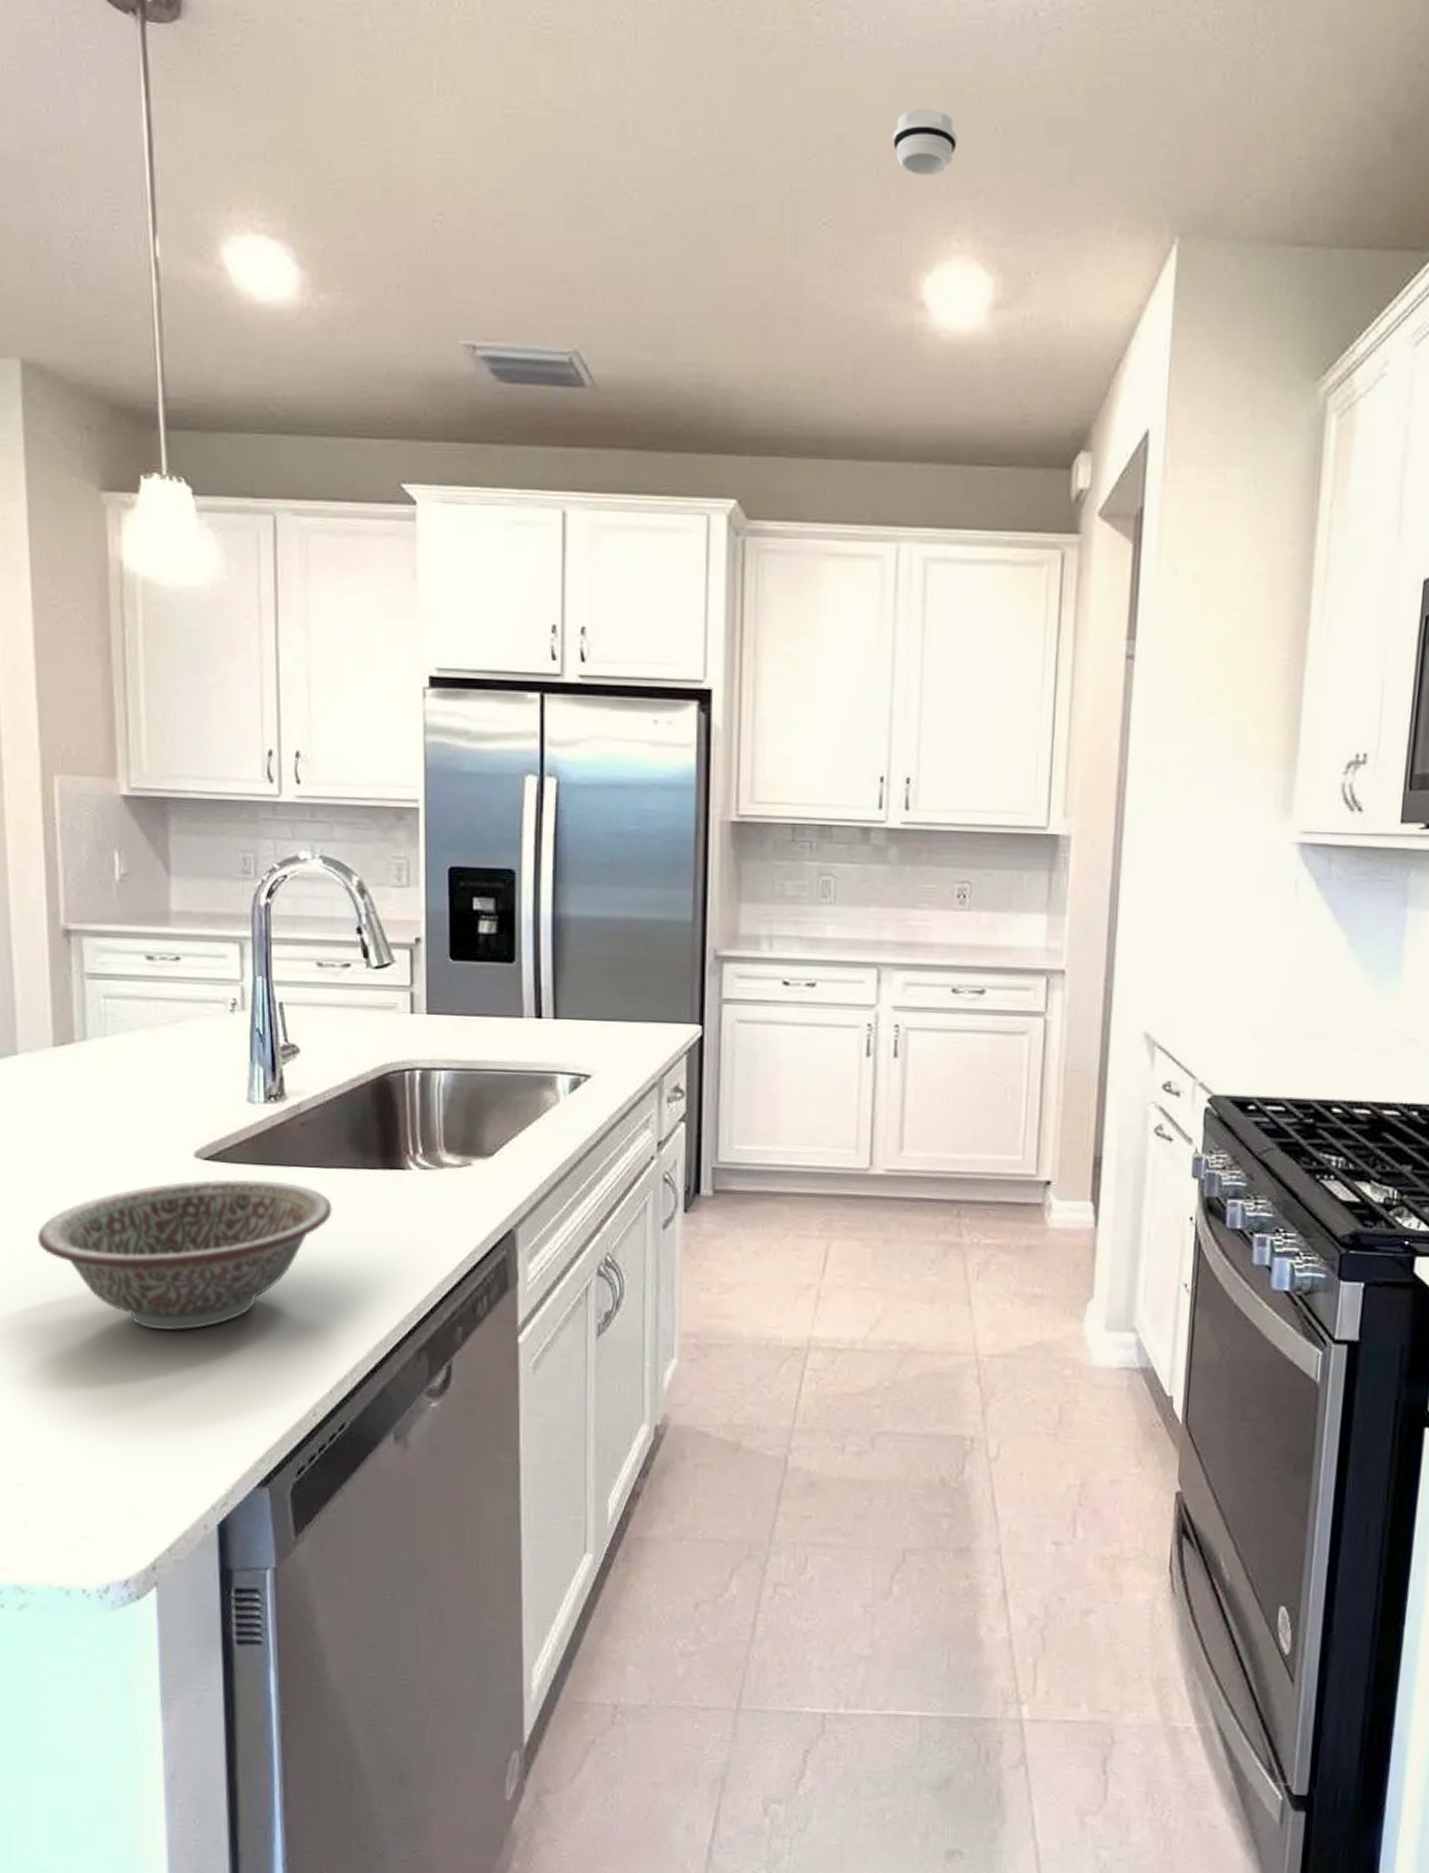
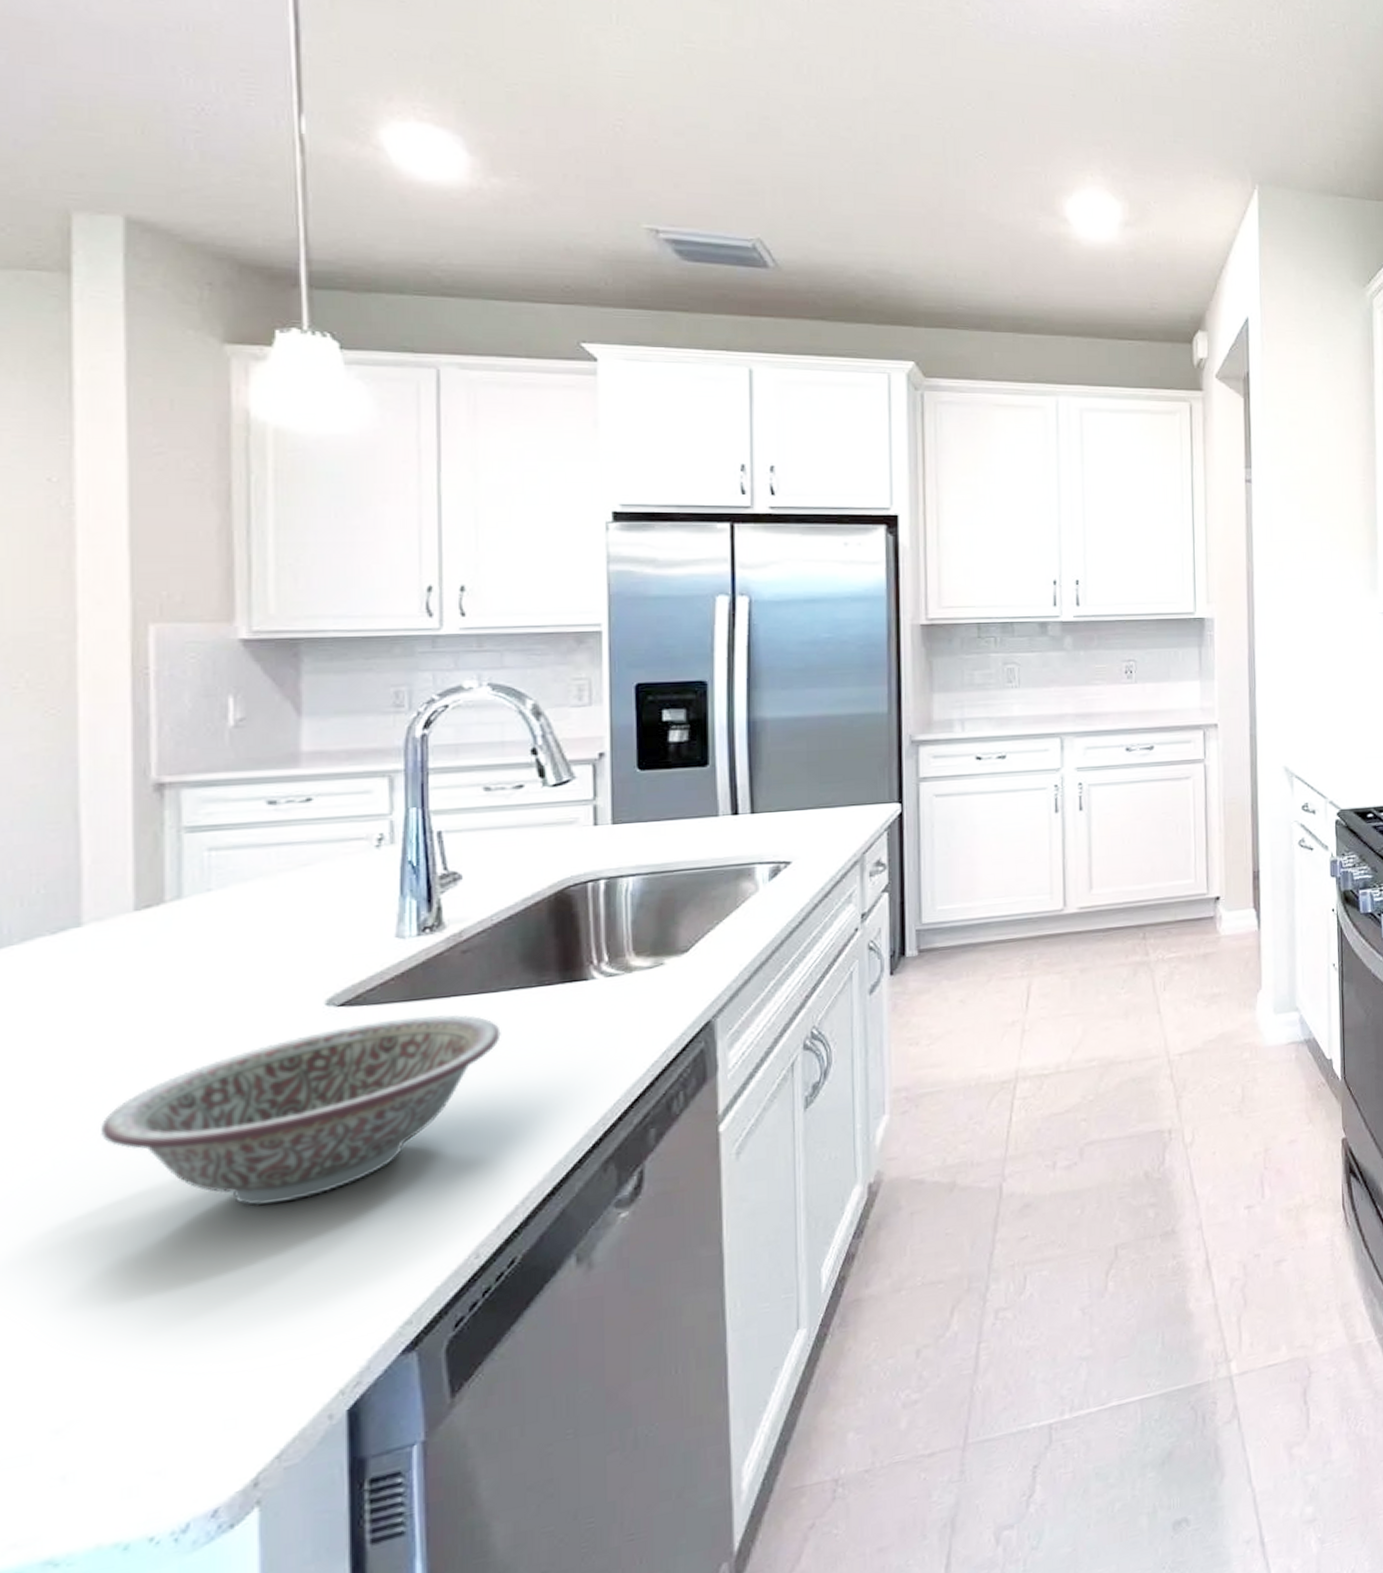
smoke detector: present [893,108,957,177] -> none [1034,79,1086,128]

